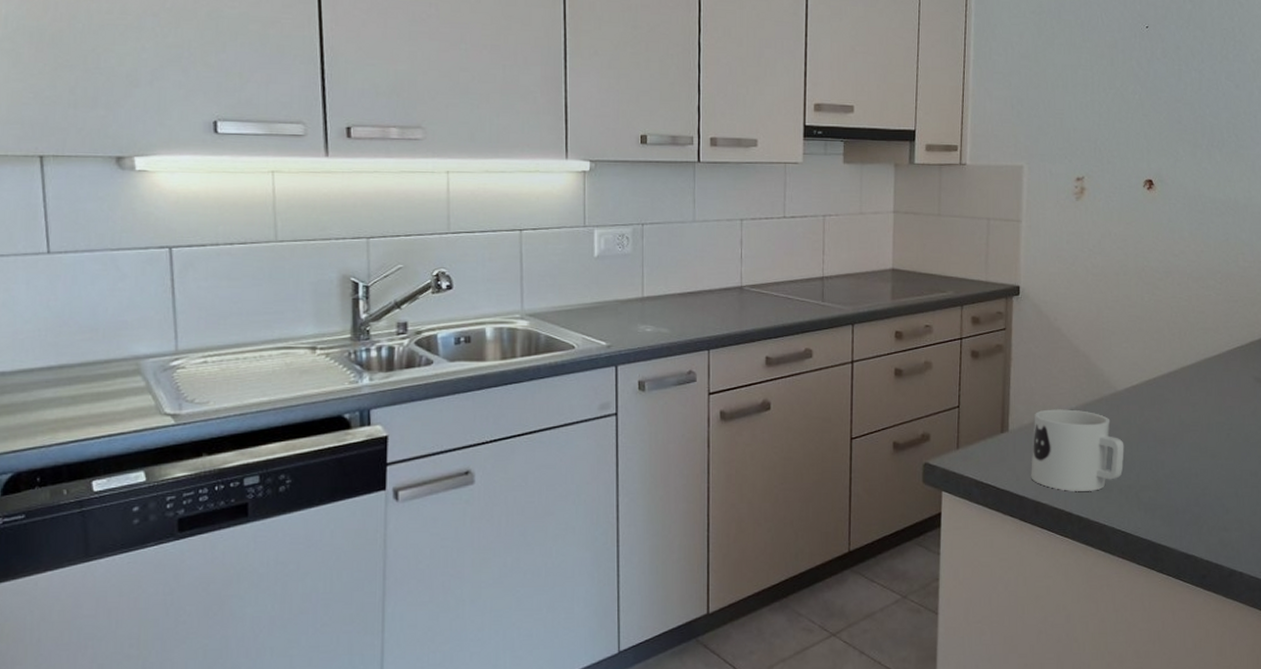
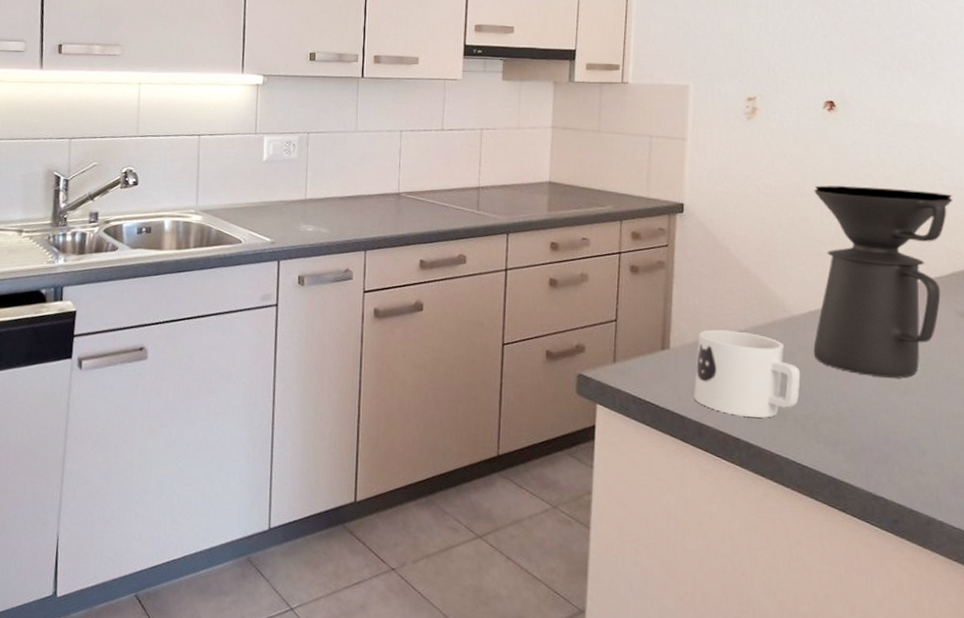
coffee maker: none [1135,262,1253,444] -> present [813,185,953,379]

